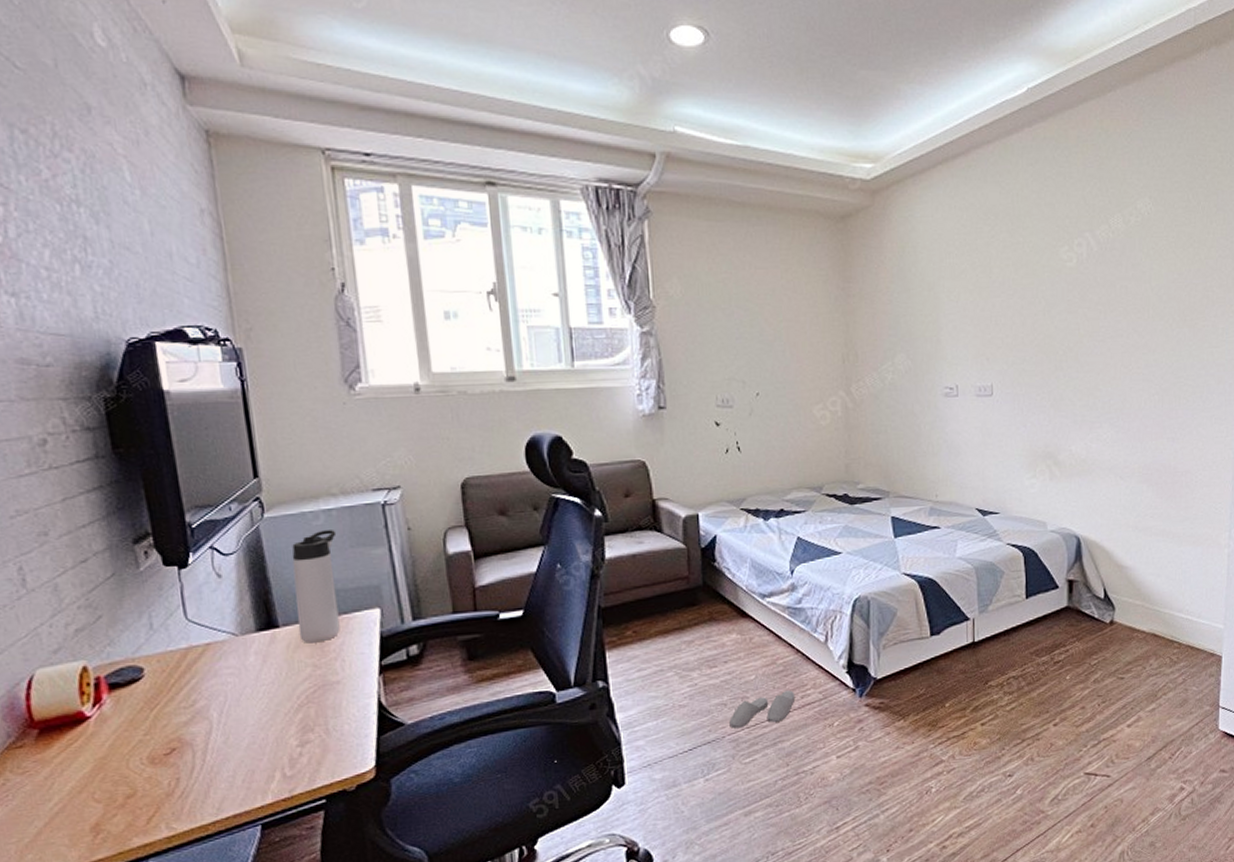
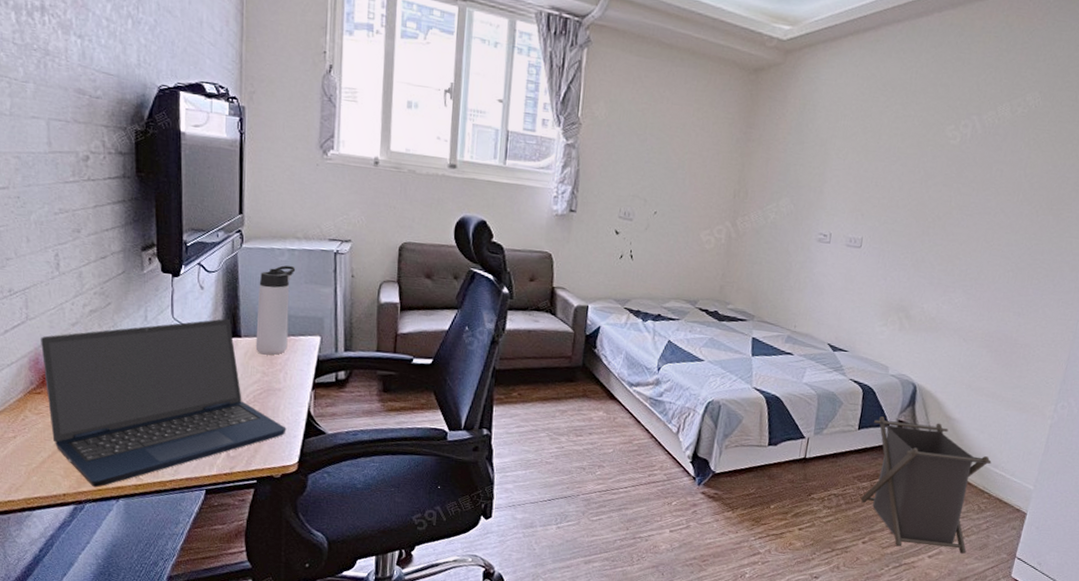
laptop: none [13,607,355,852] -> present [41,318,287,488]
slippers: present [729,690,796,729] -> none [585,467,644,492]
laundry basket: none [1042,574,1175,722] -> present [861,416,992,554]

